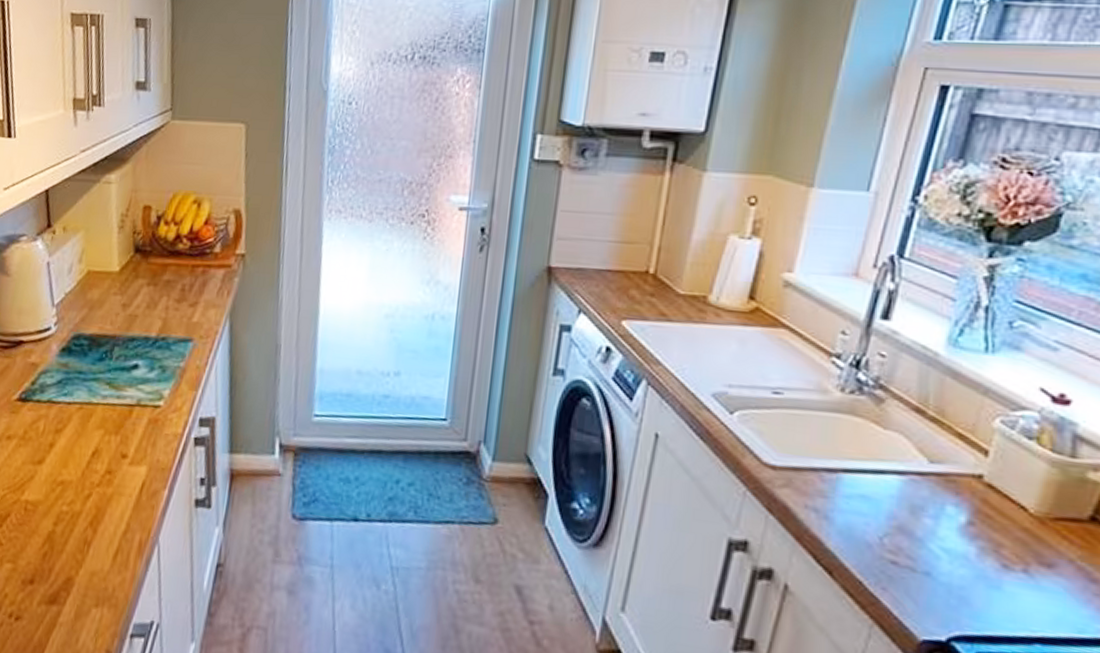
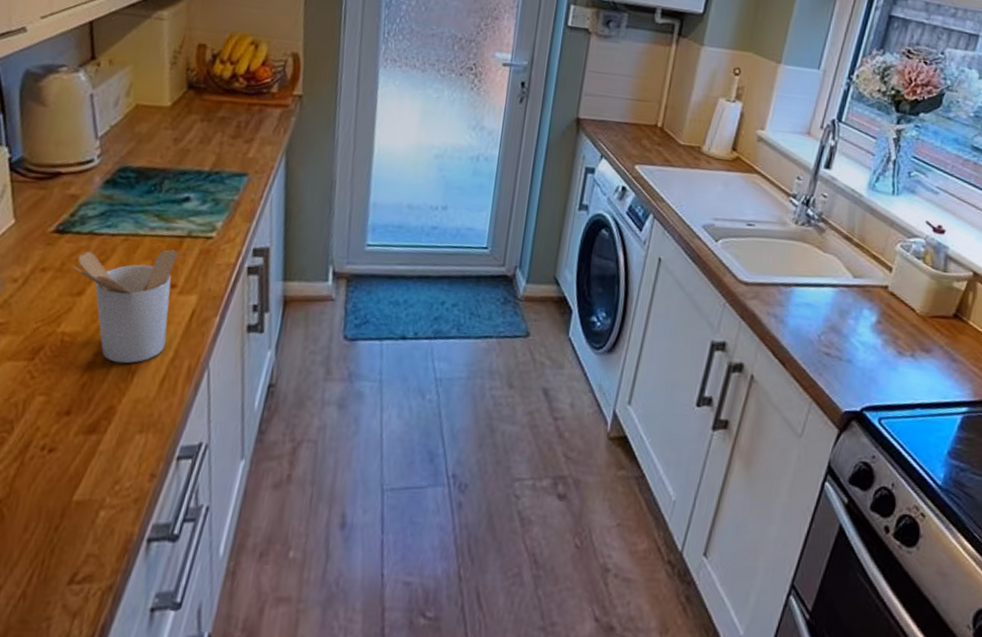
utensil holder: none [33,419,128,535] -> present [72,250,178,364]

